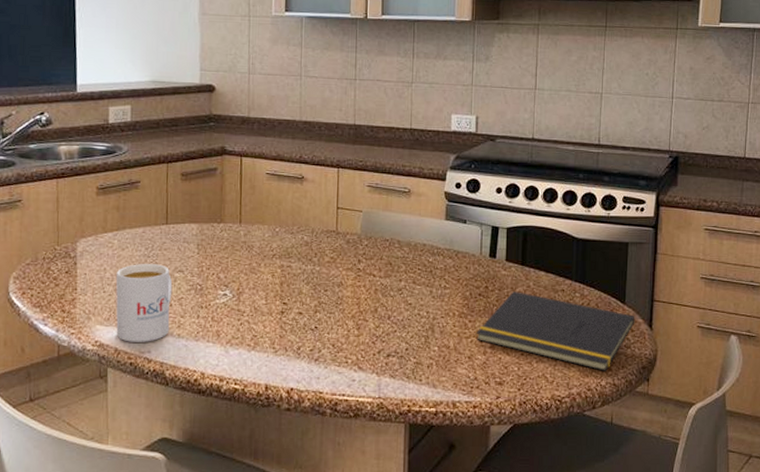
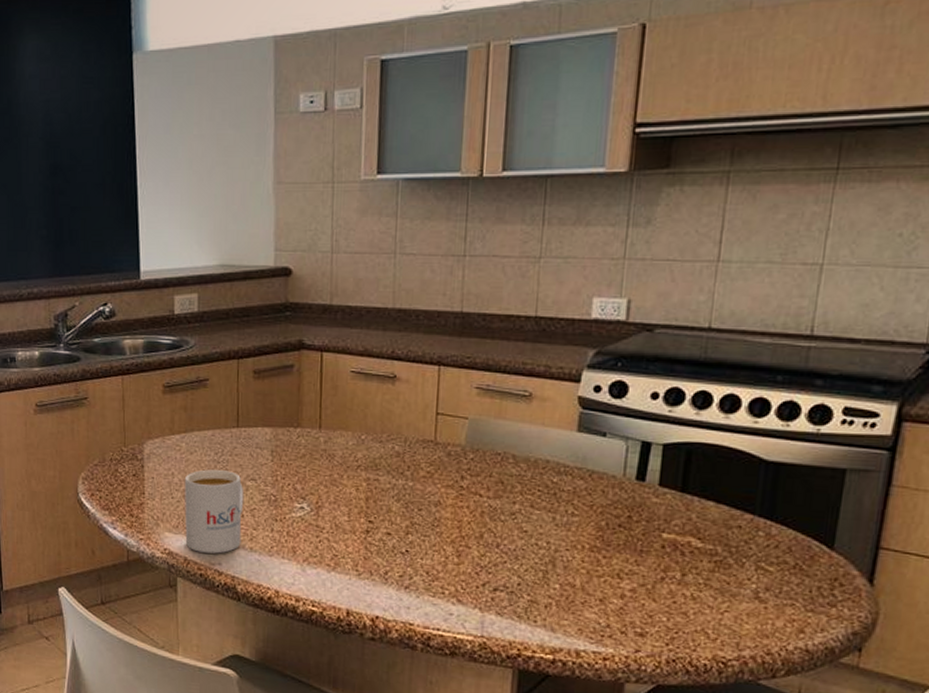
notepad: present [476,291,635,371] -> none [612,524,848,633]

